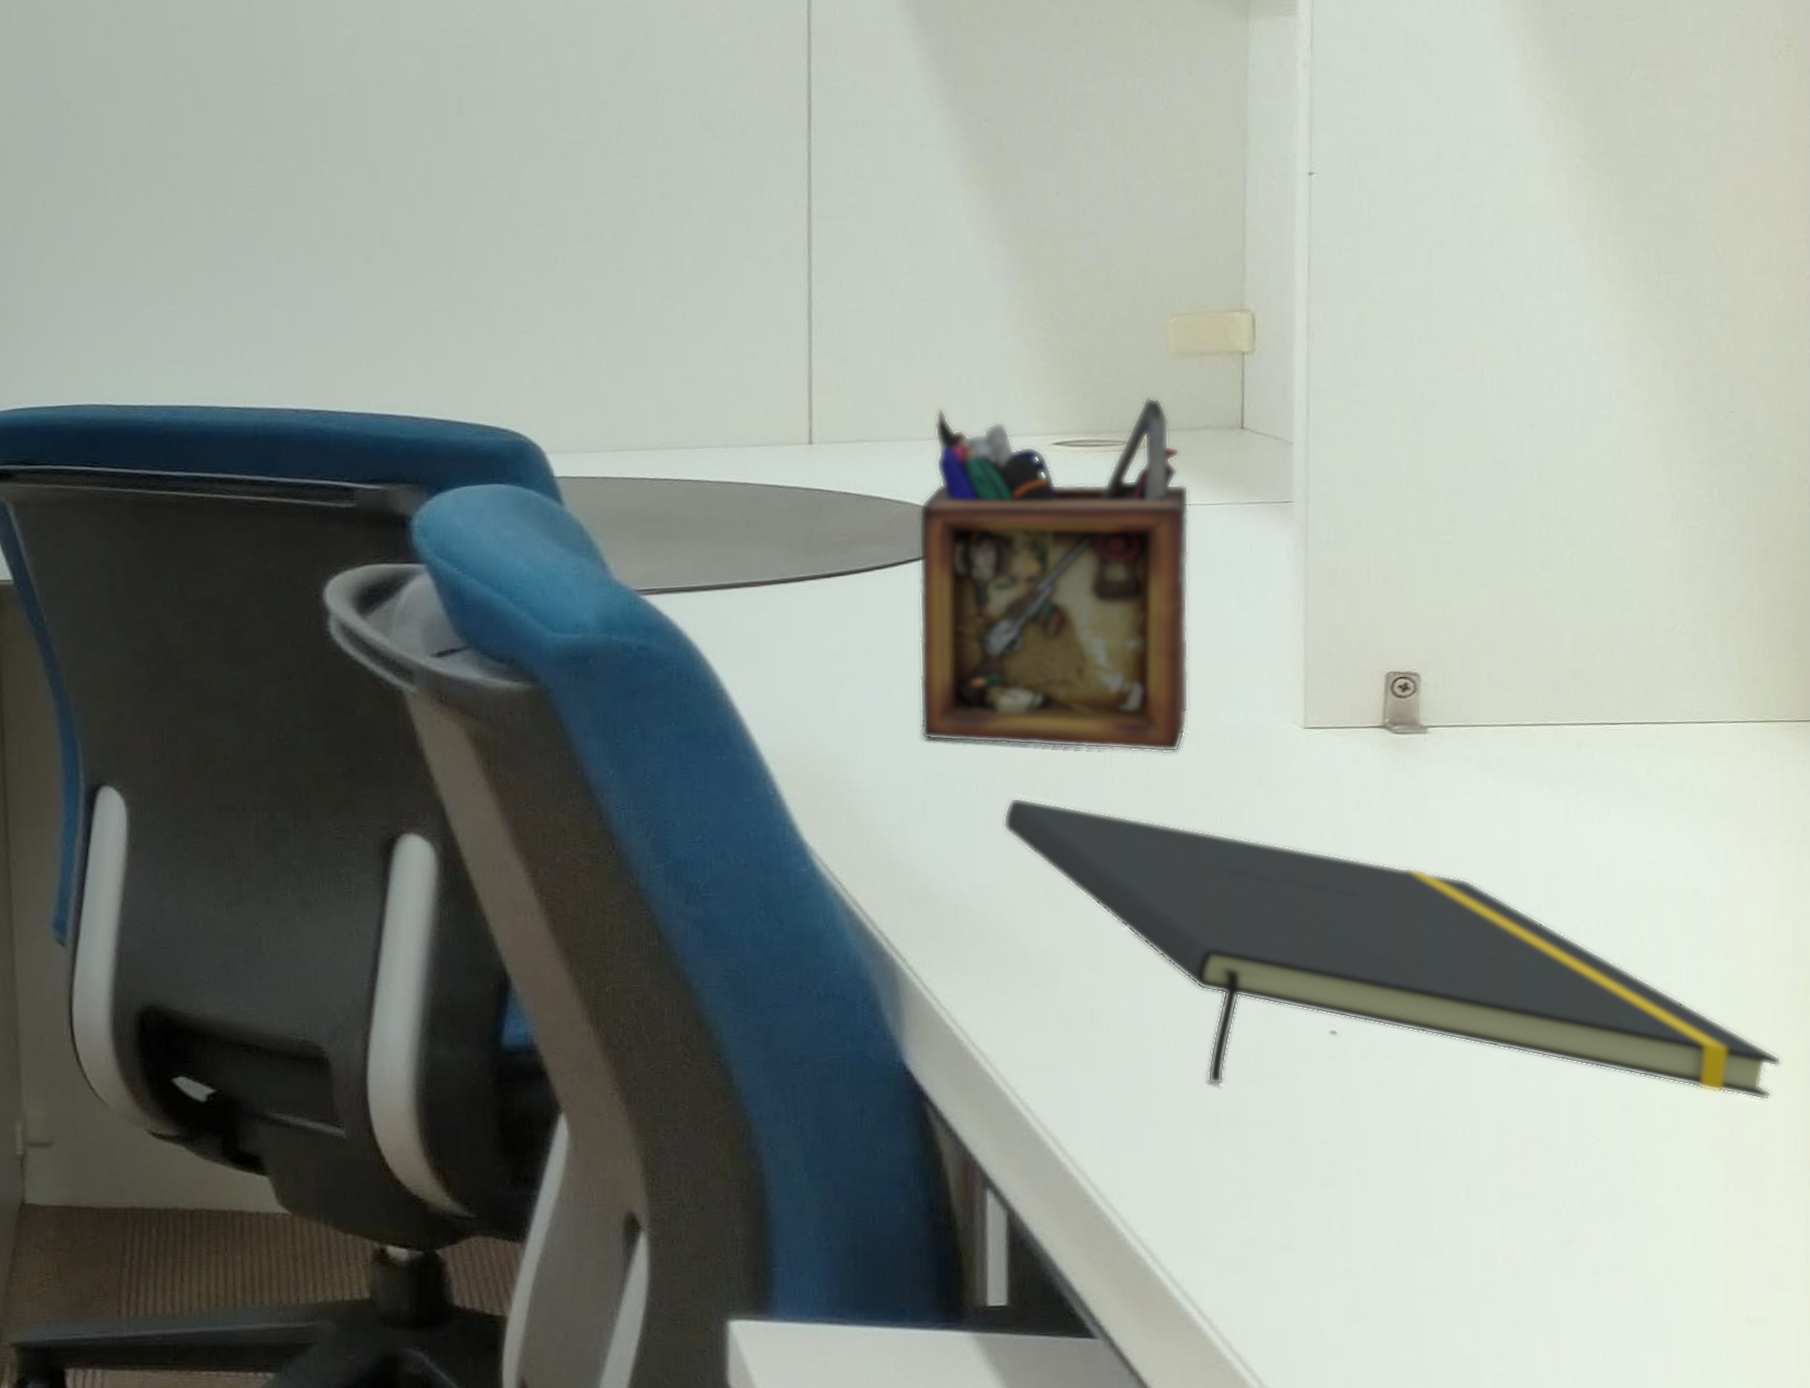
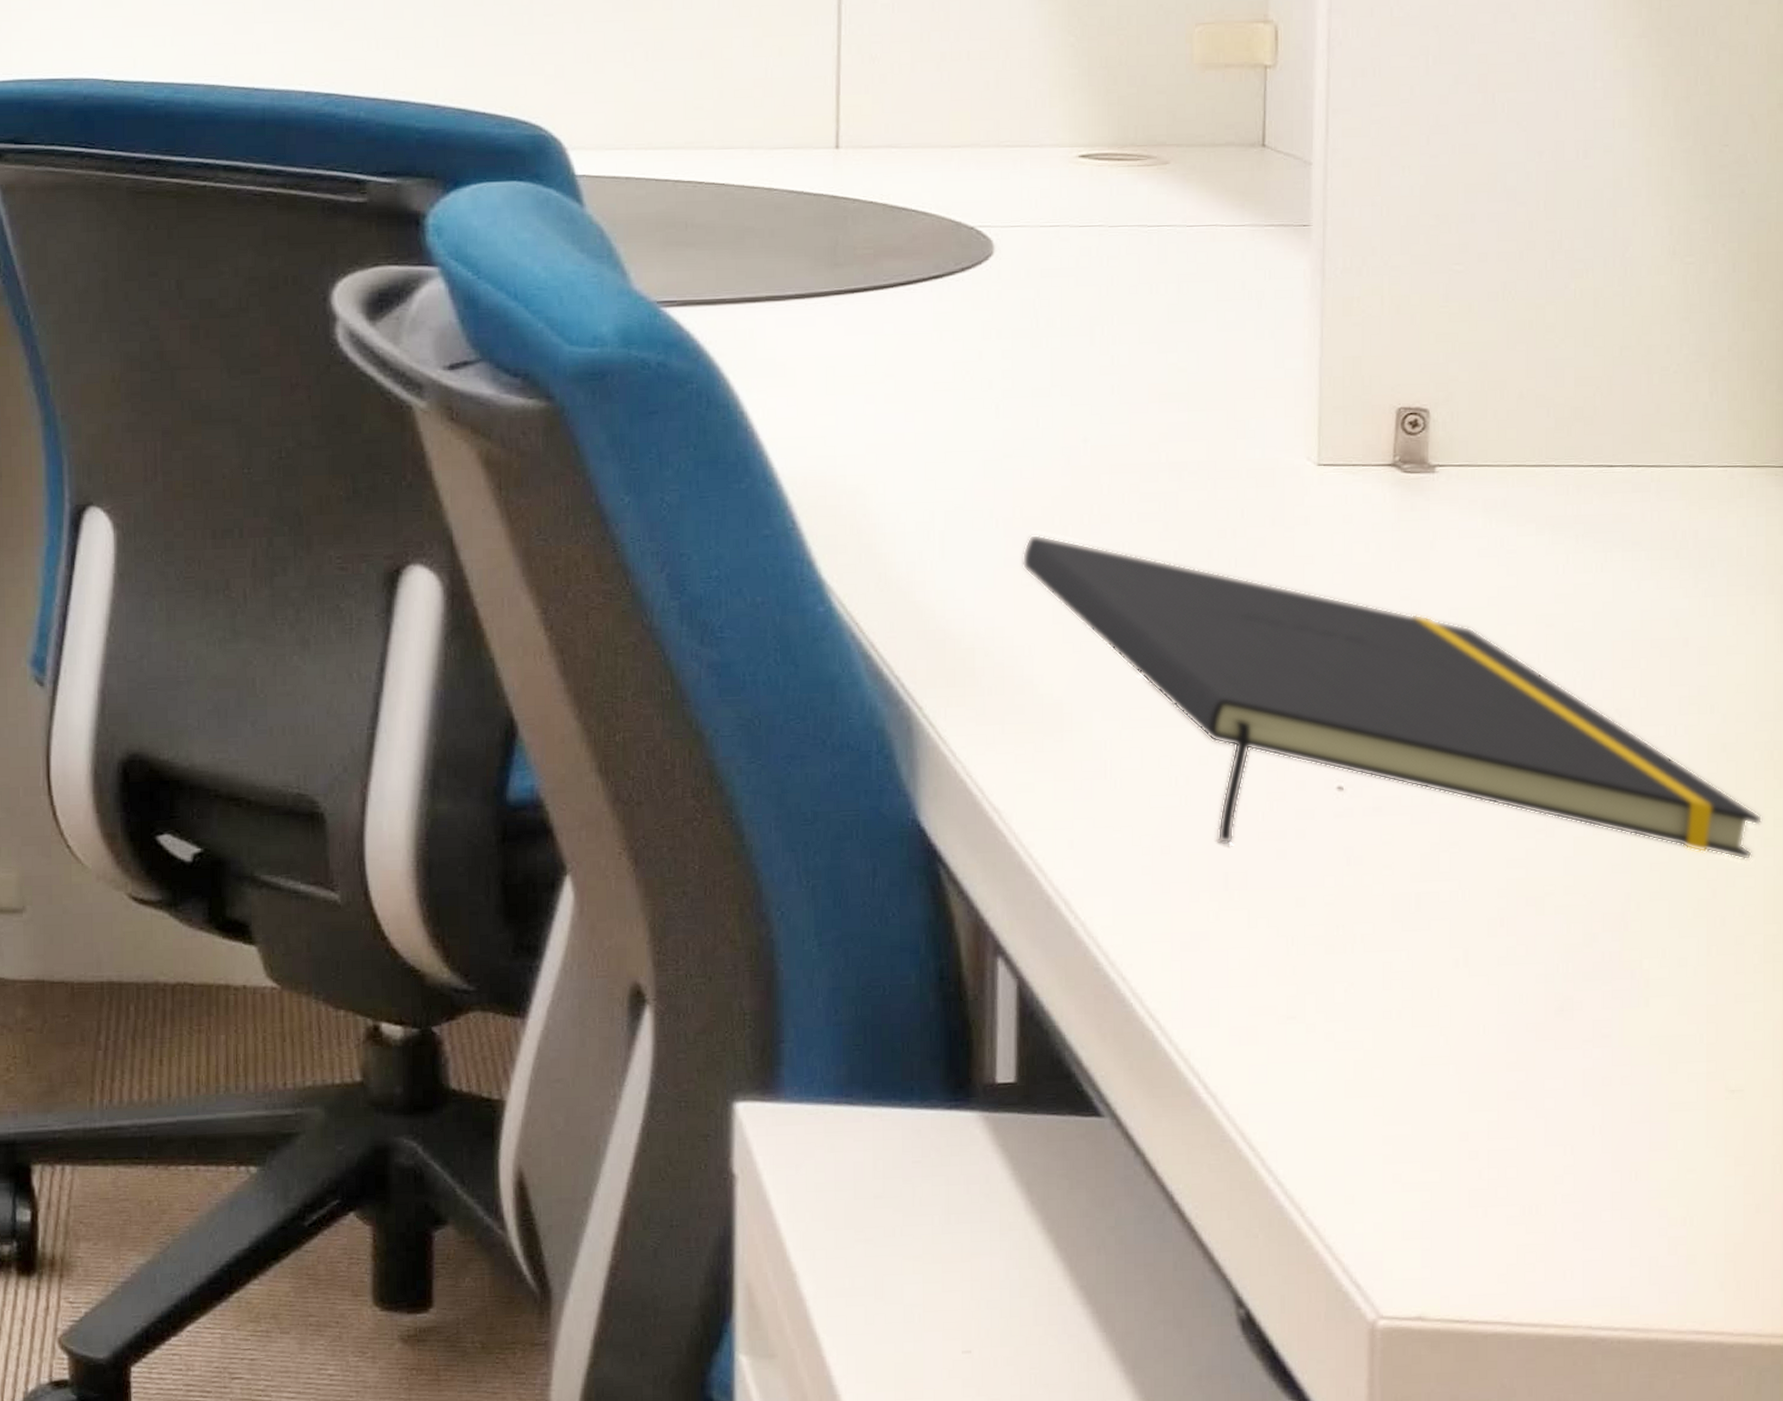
desk organizer: present [918,397,1190,753] -> none [941,110,1211,489]

